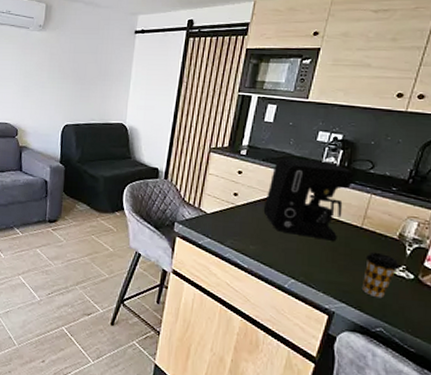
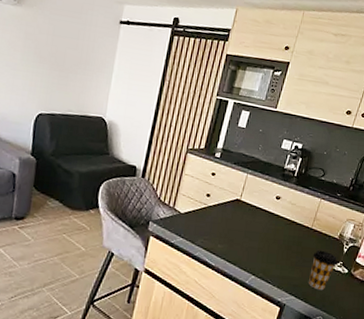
coffee maker: present [263,157,354,241] -> none [232,162,309,240]

